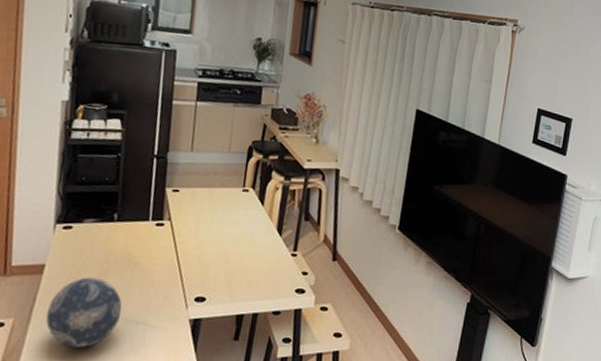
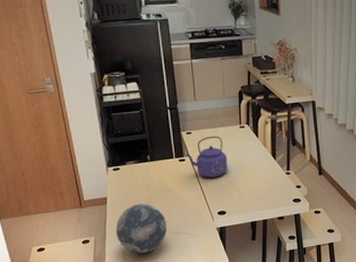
kettle: none [166,197,221,251] -> present [185,136,228,177]

